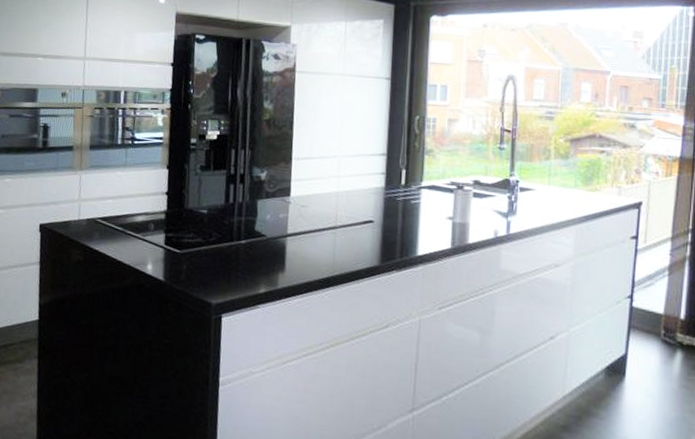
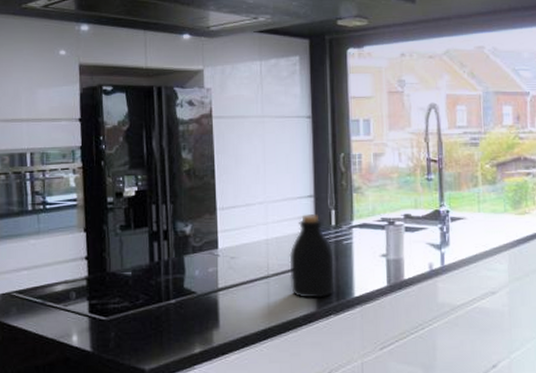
bottle: none [356,171,401,254] -> present [289,214,334,298]

